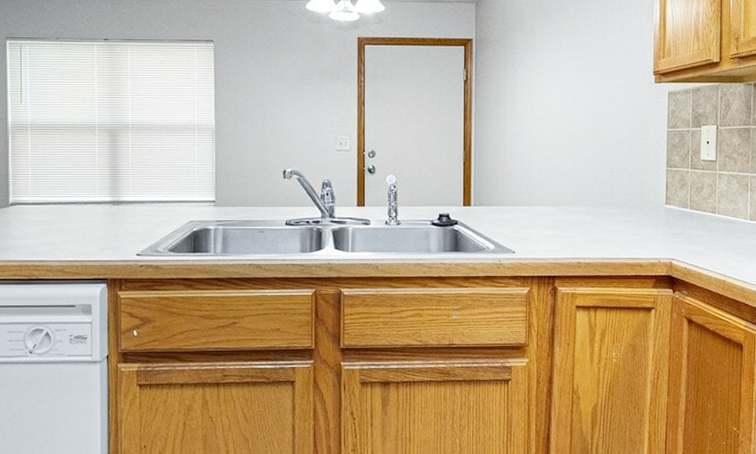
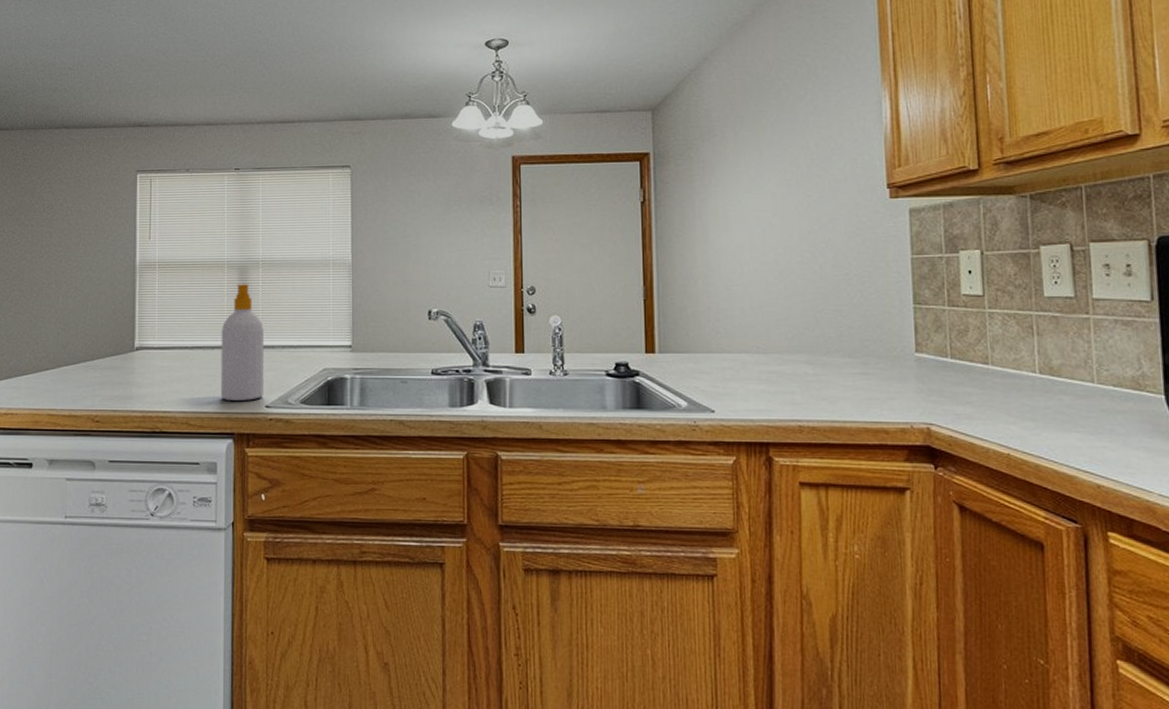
soap bottle: none [93,145,134,250] -> present [220,284,264,401]

